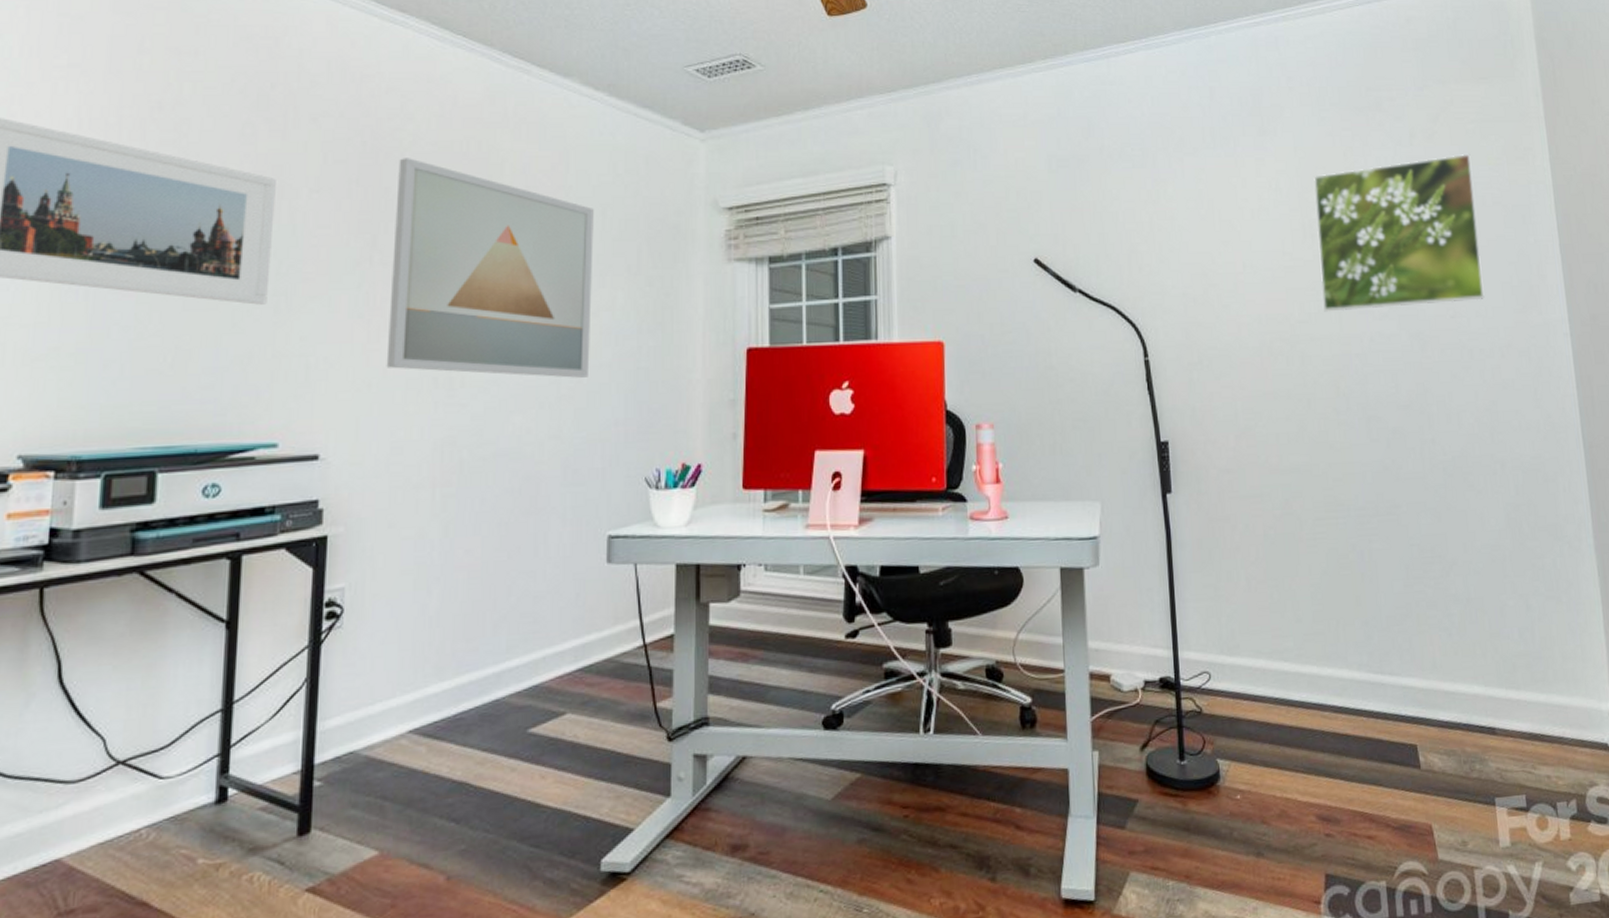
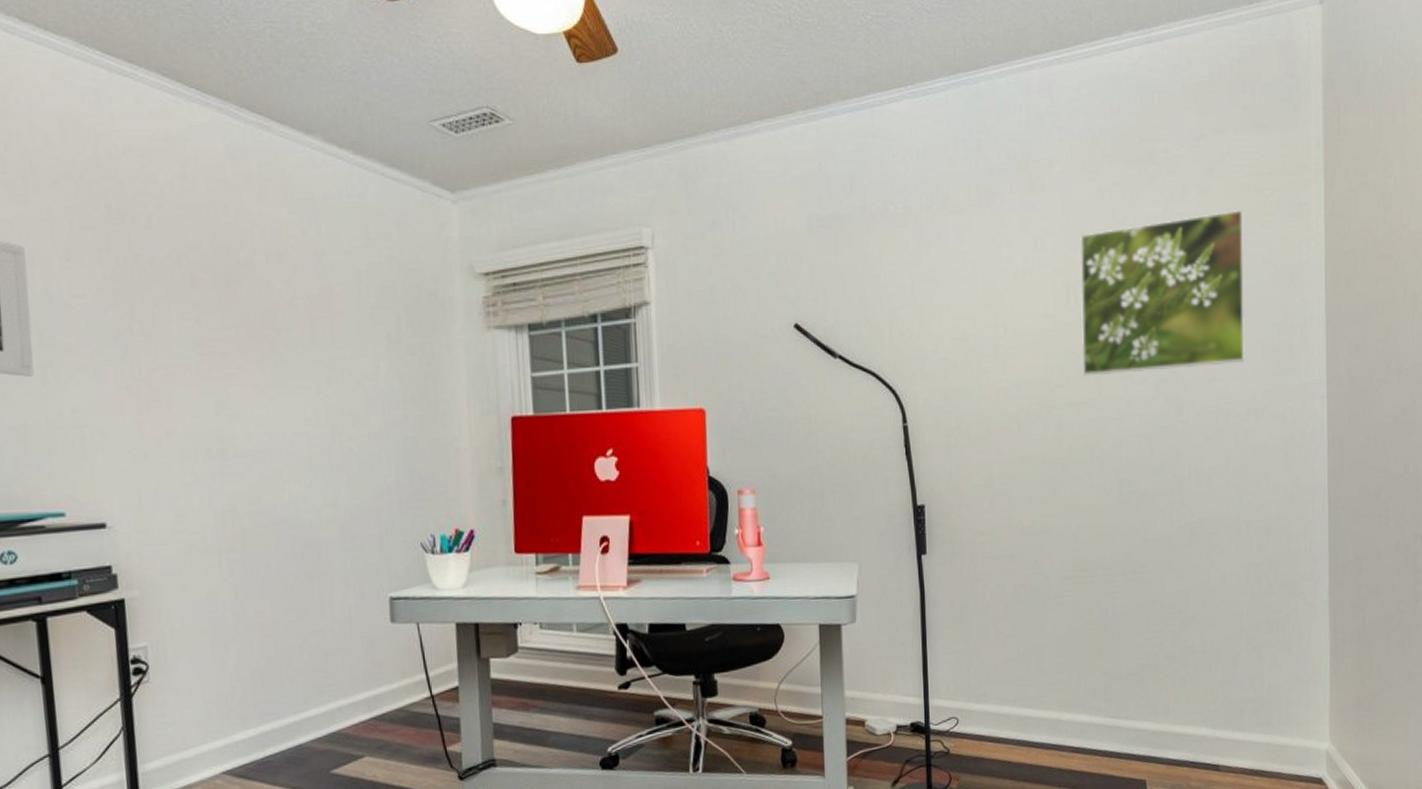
wall art: present [386,158,594,378] -> none [146,223,358,447]

